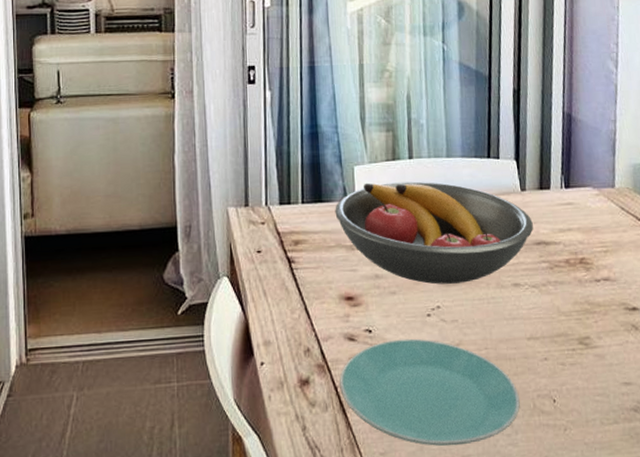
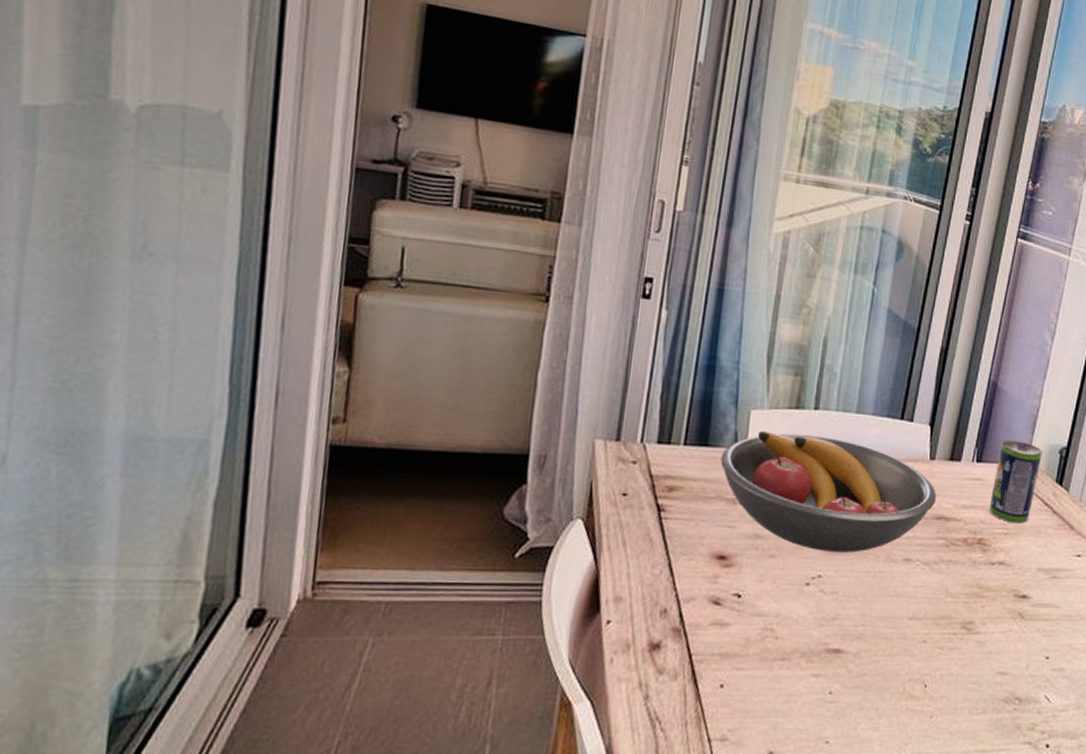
plate: present [339,338,520,446] -> none [695,607,890,727]
beverage can: none [584,164,627,241] -> present [989,440,1043,524]

